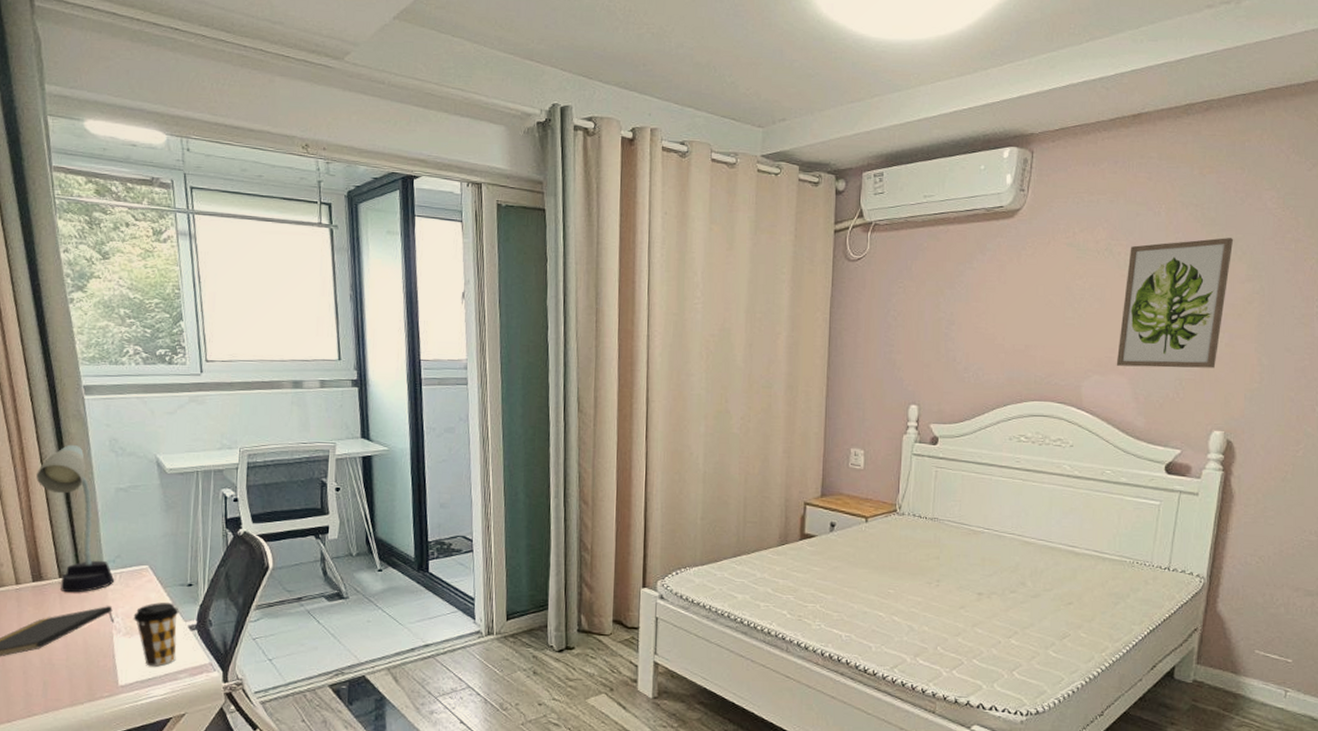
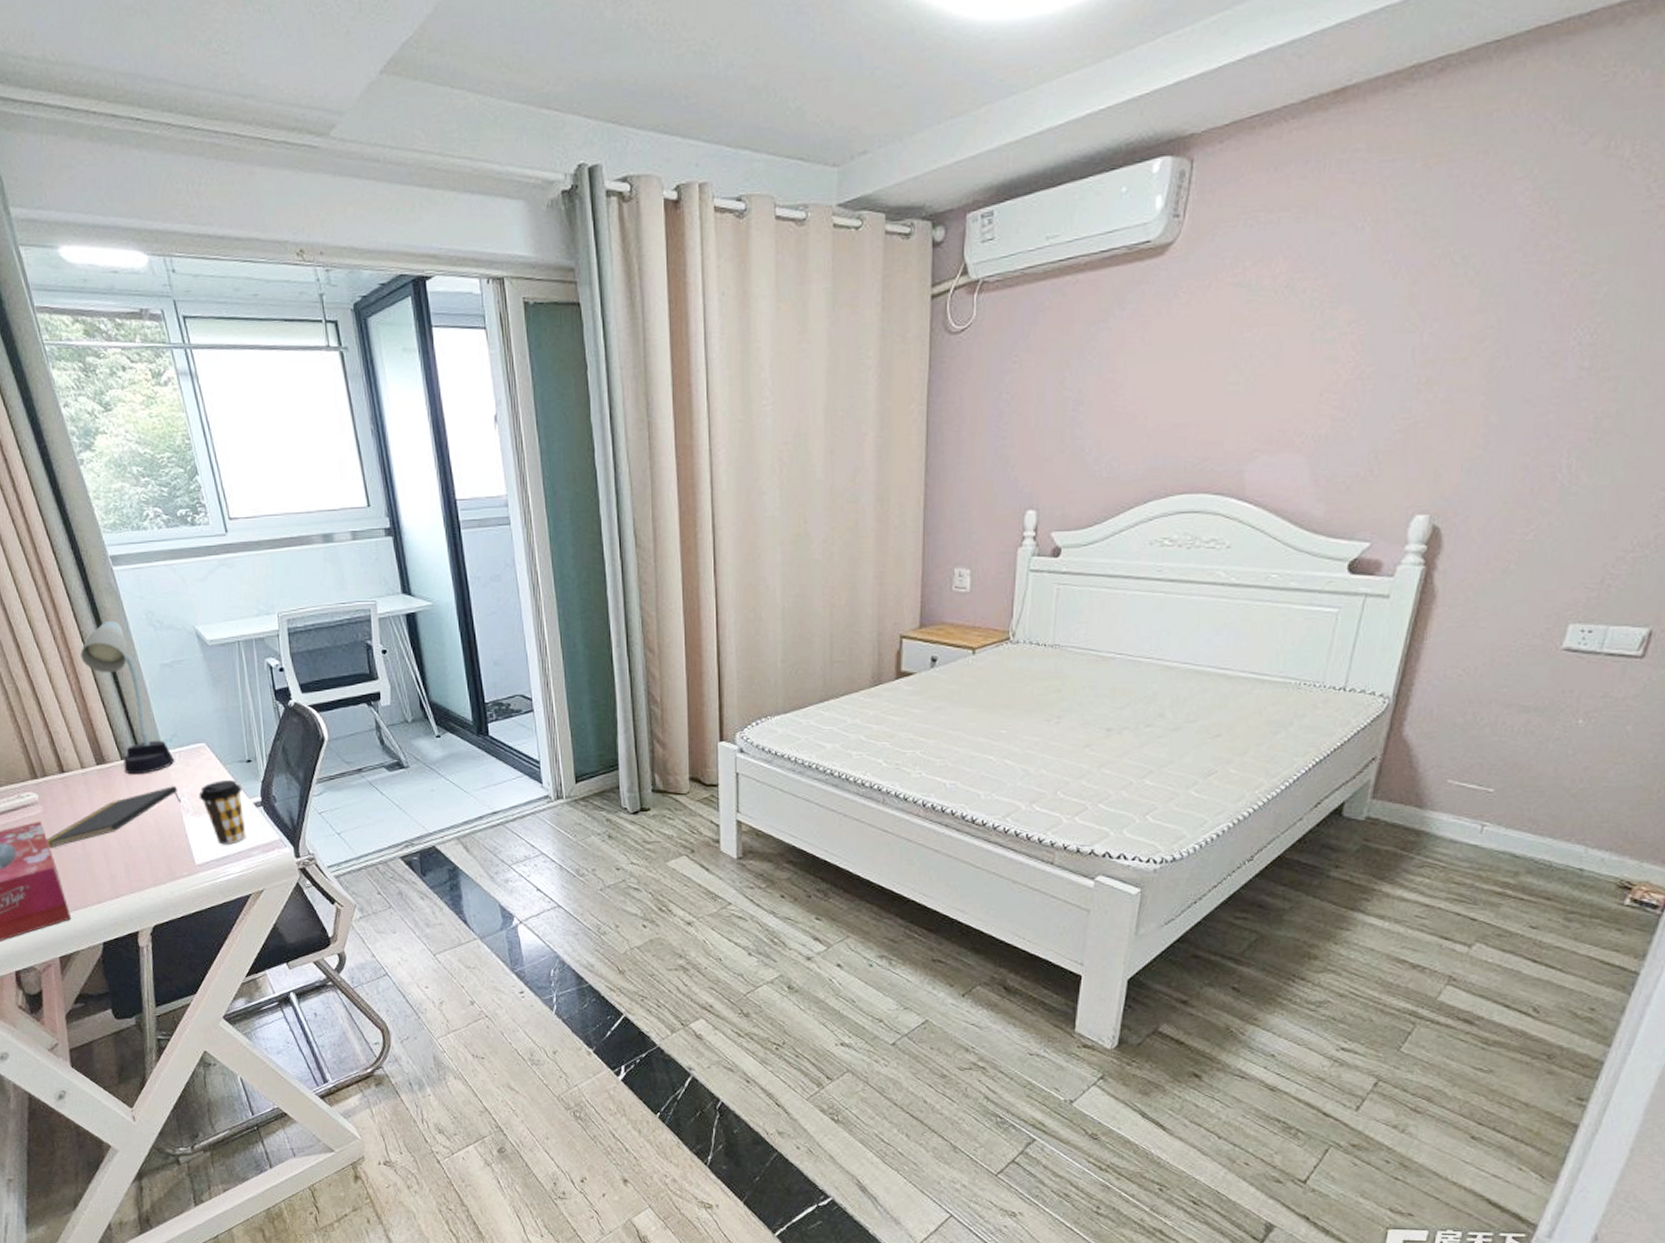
wall art: present [1116,238,1234,368] -> none [1291,254,1465,441]

